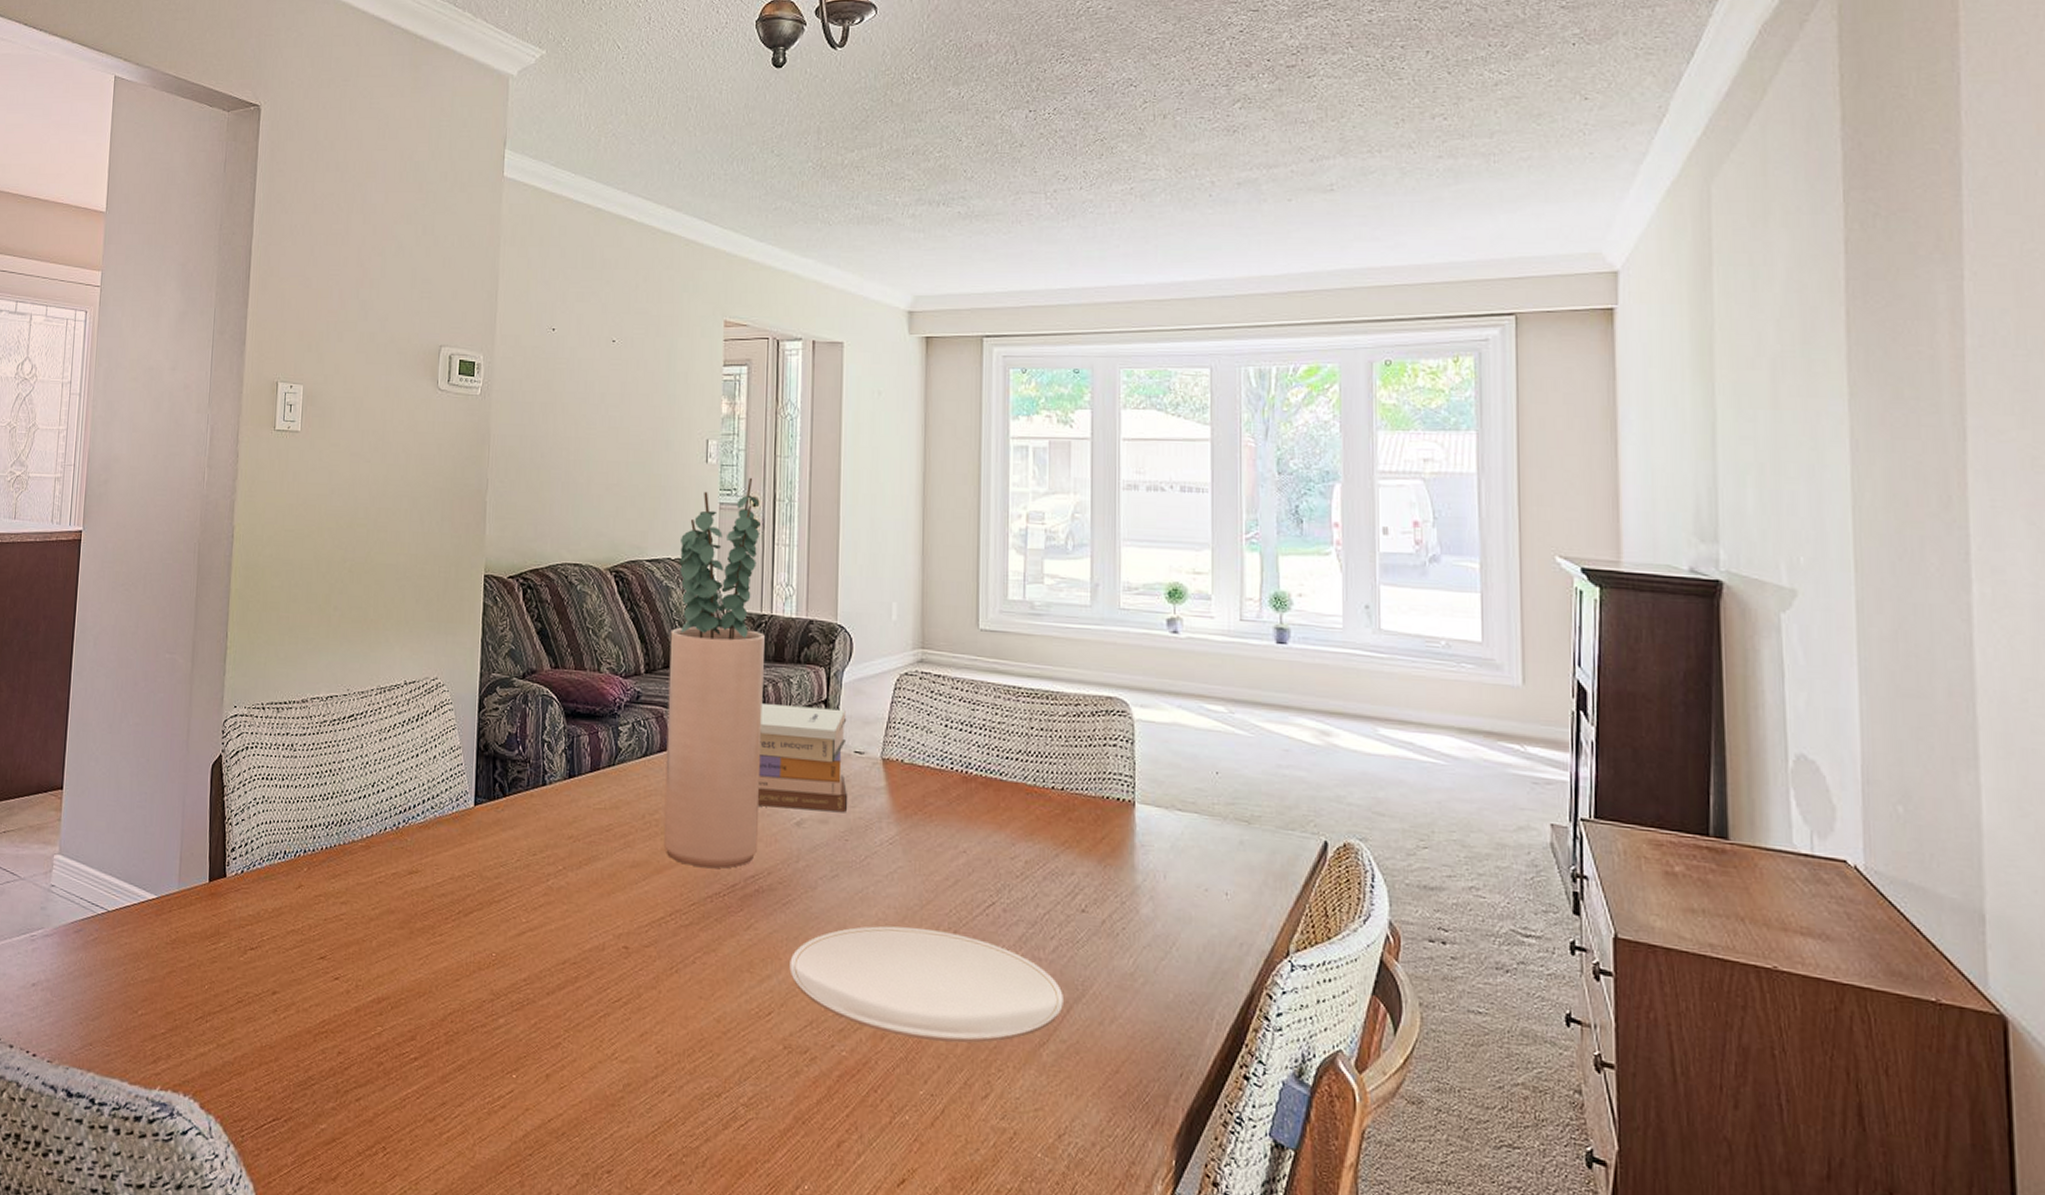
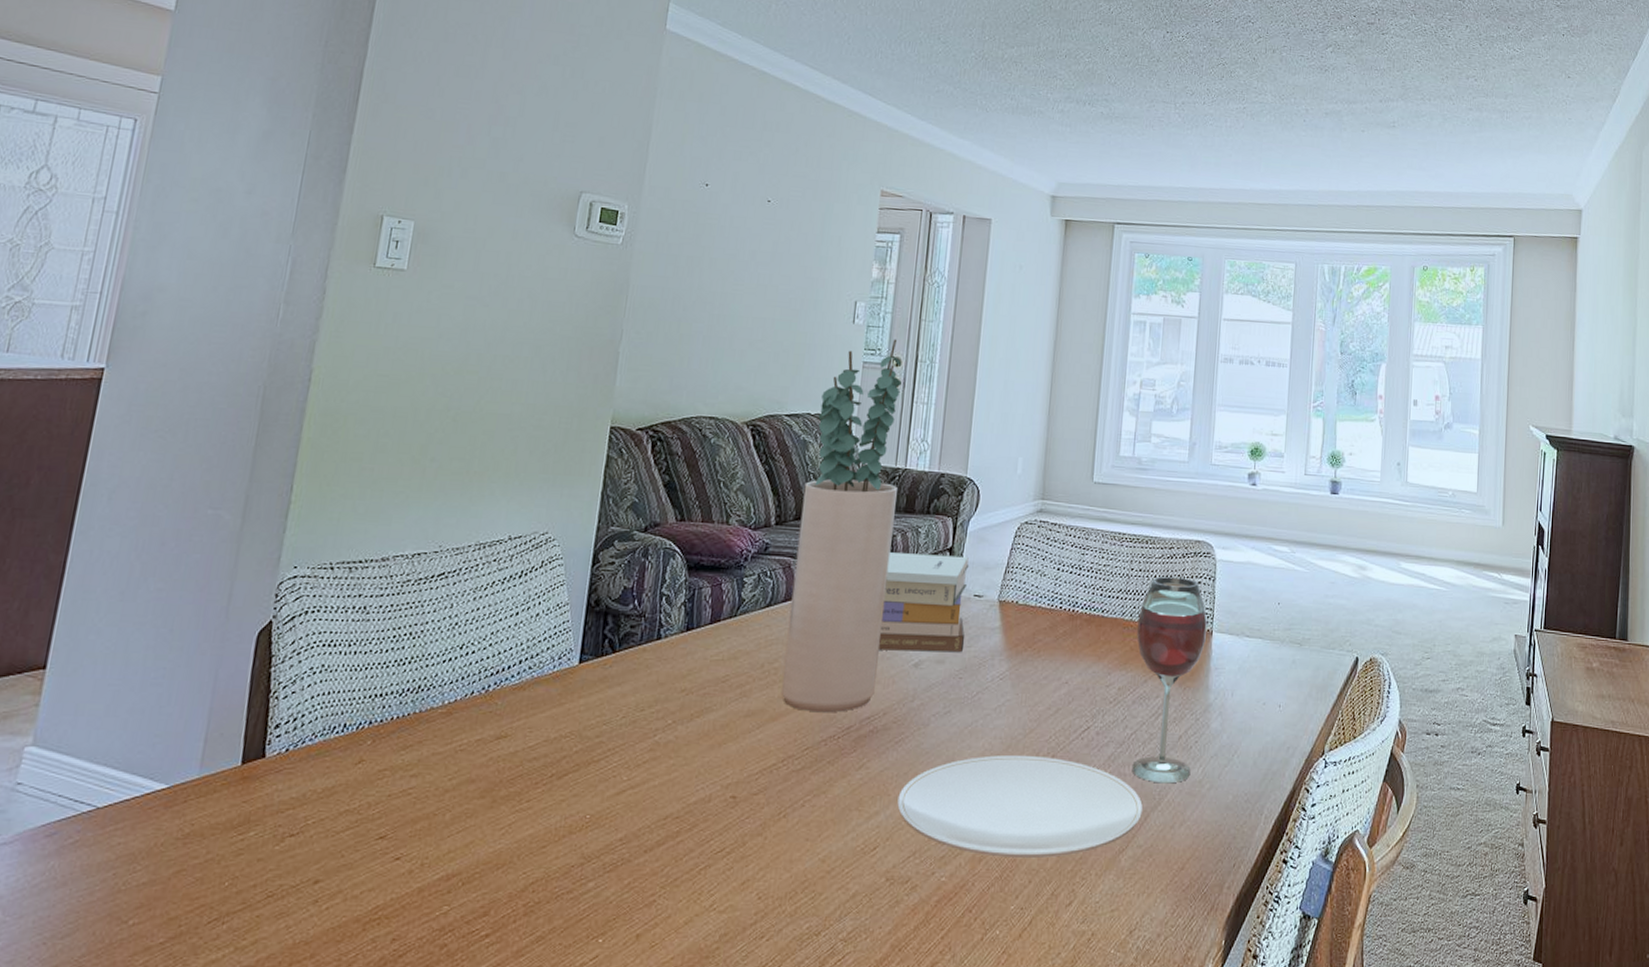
wineglass: none [1043,737,1127,974] -> present [1132,577,1207,784]

